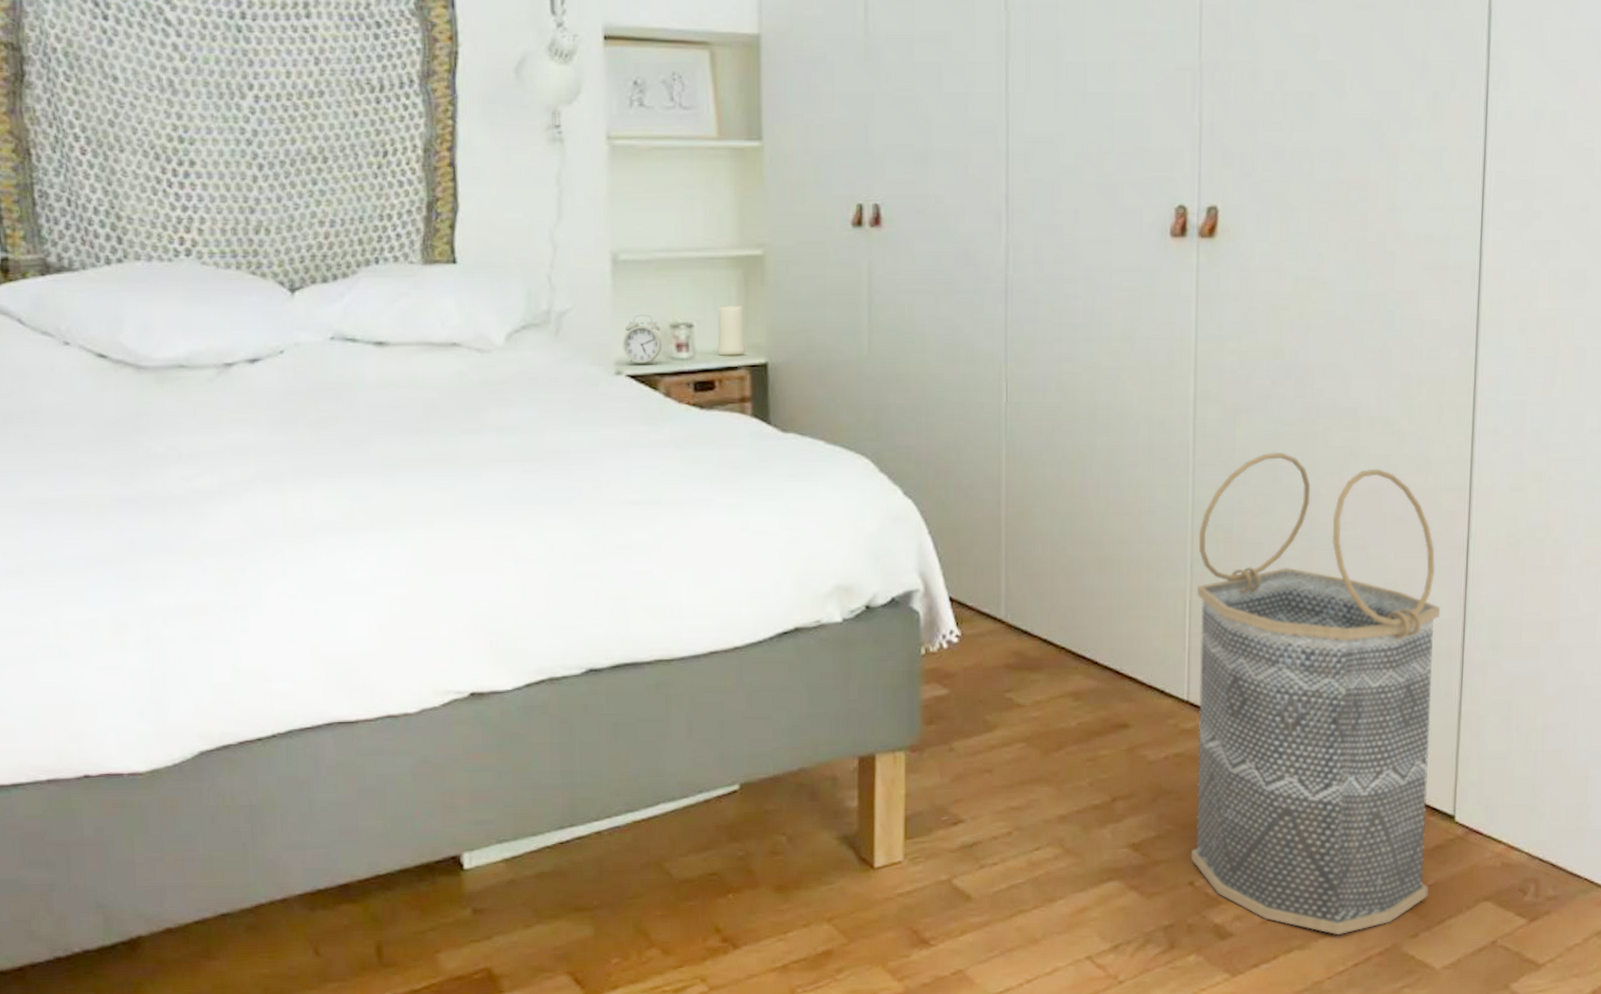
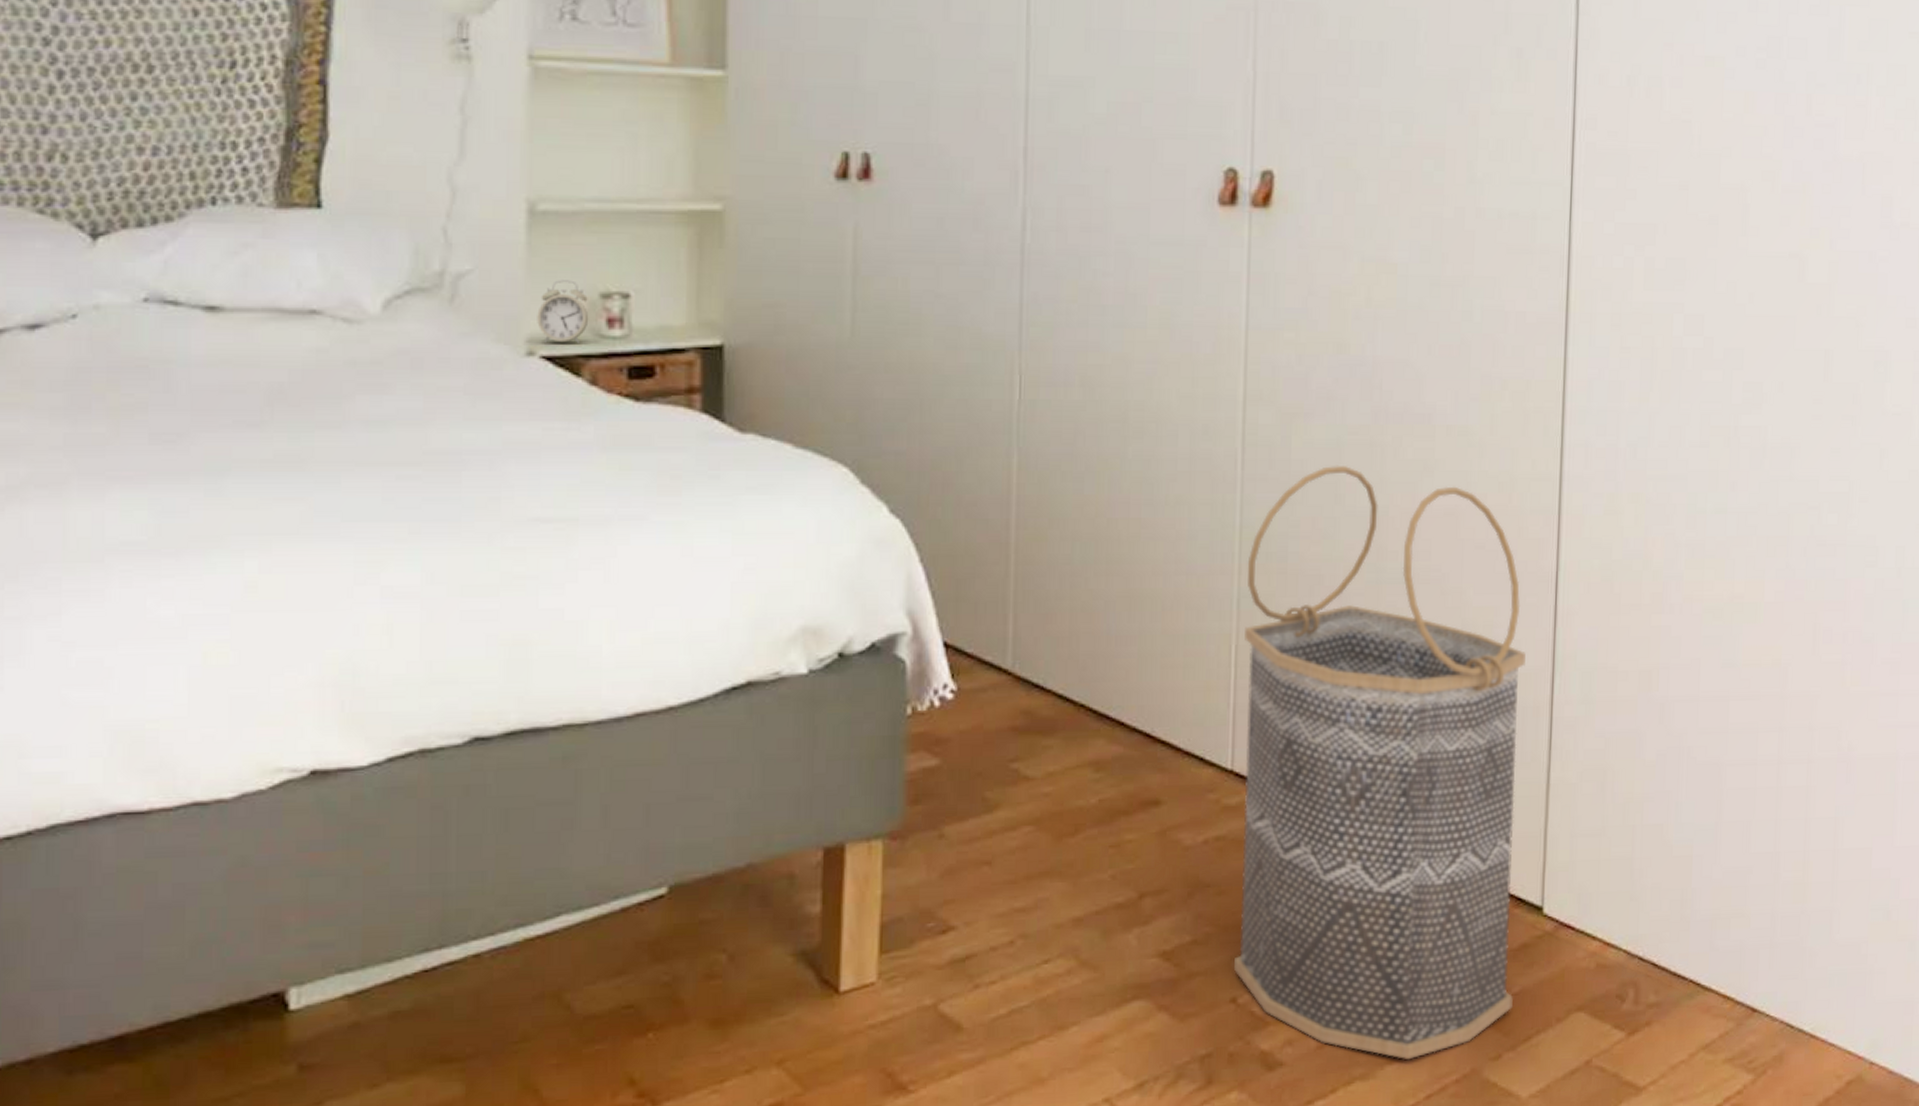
candle: present [717,305,746,356] -> none [660,271,697,335]

